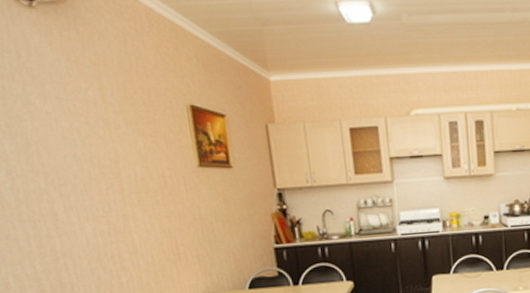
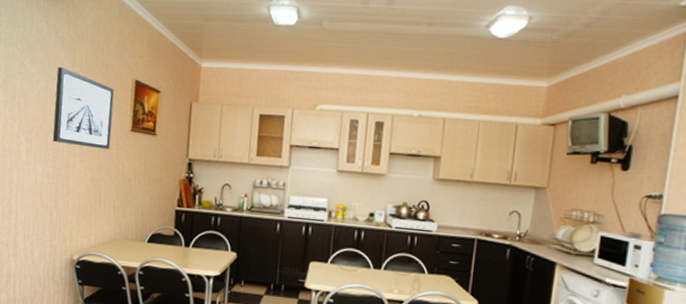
wall art: none [80,99,177,194] -> present [52,67,115,150]

